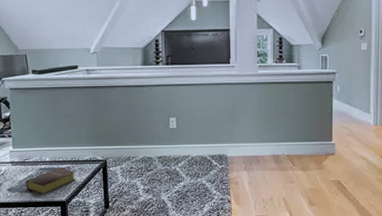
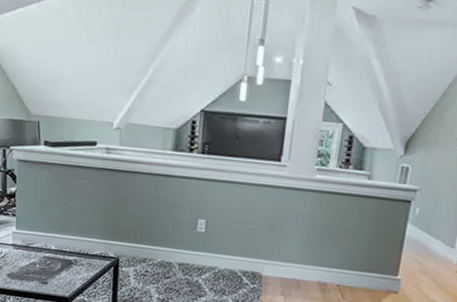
bible: present [26,167,75,194] -> none [27,258,82,286]

